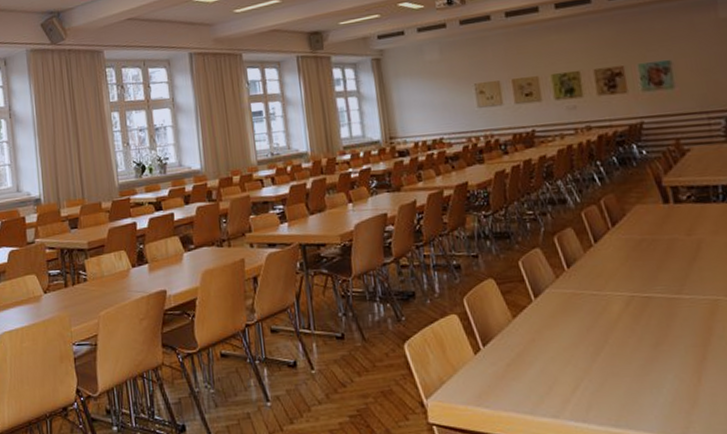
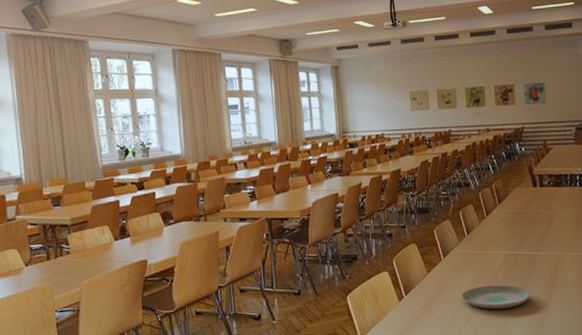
plate: none [564,338,672,373] -> present [462,285,531,309]

